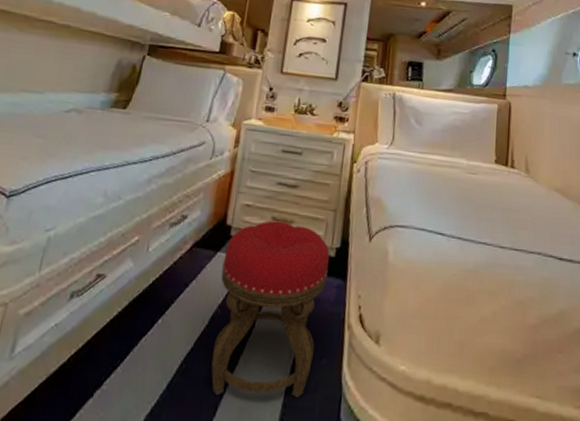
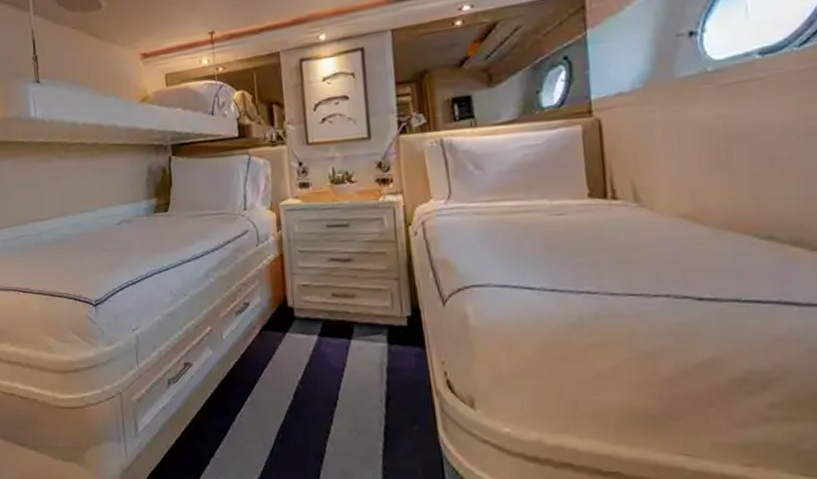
stool: present [211,220,330,398] -> none [292,297,405,462]

